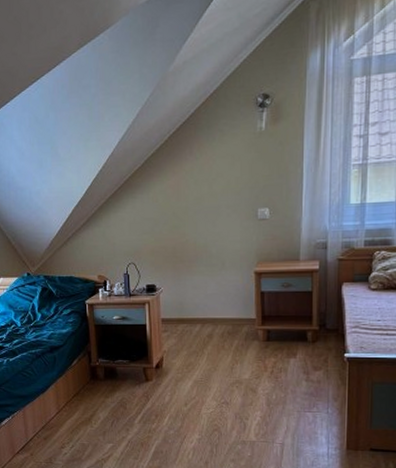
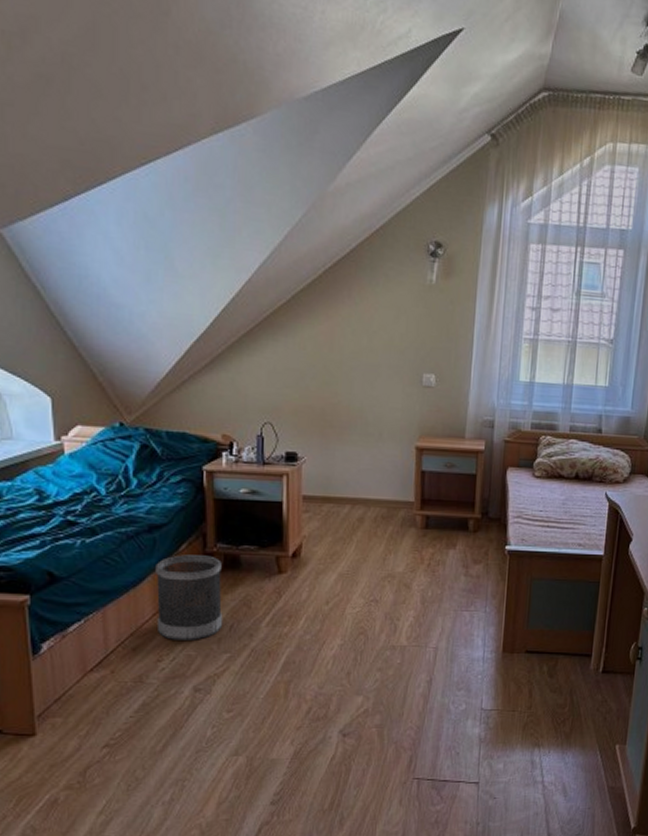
wastebasket: none [56,368,106,433] -> present [155,555,223,640]

